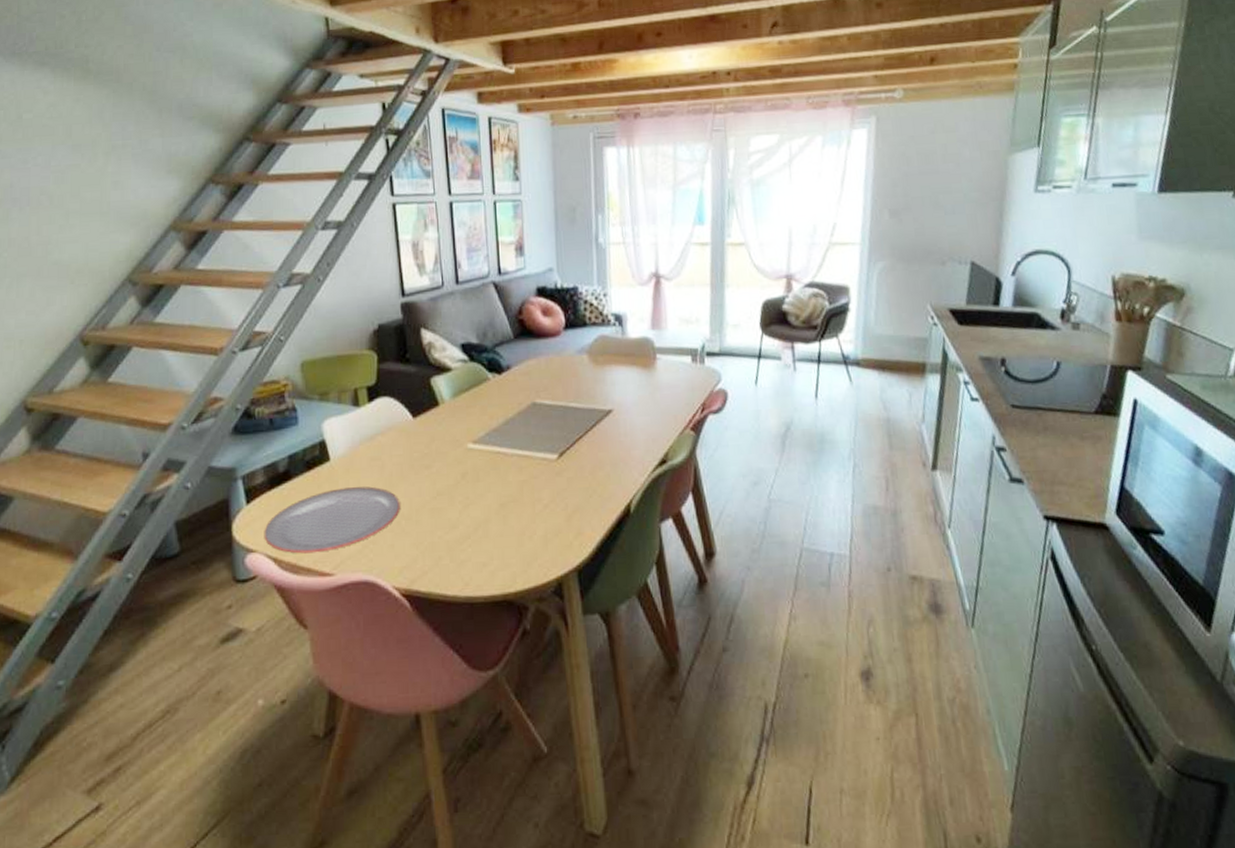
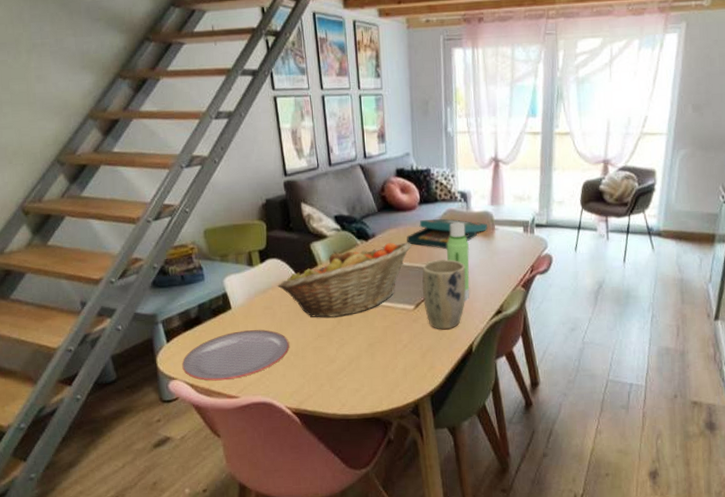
fruit basket: none [388,375,555,471] -> present [277,242,412,318]
board game: none [549,346,648,383] -> present [407,219,488,249]
plant pot: none [567,396,622,485] -> present [422,259,466,330]
water bottle: none [597,351,627,449] -> present [446,222,470,301]

